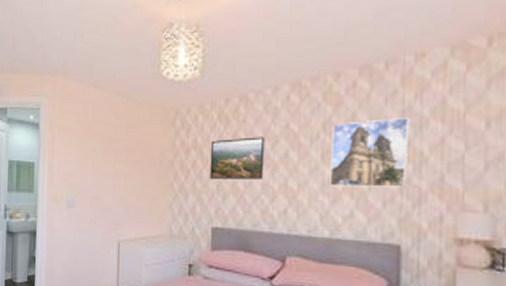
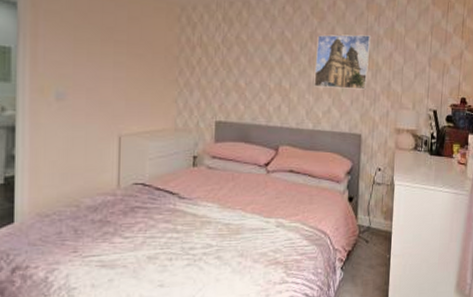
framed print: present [209,137,265,179] -> none [214,39,264,79]

